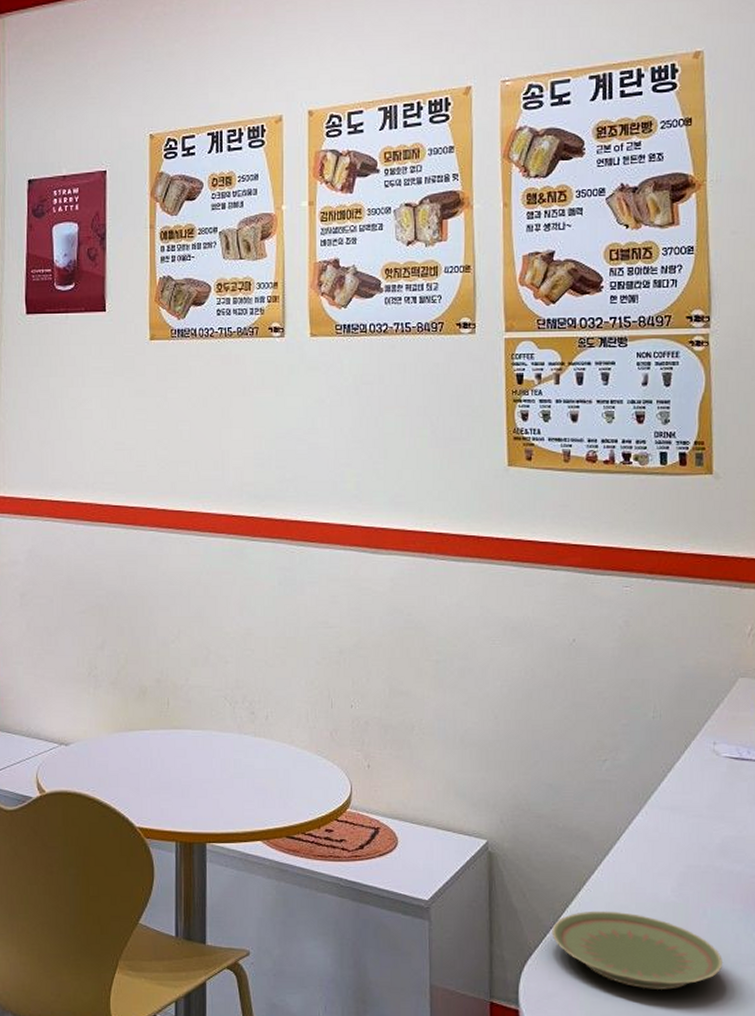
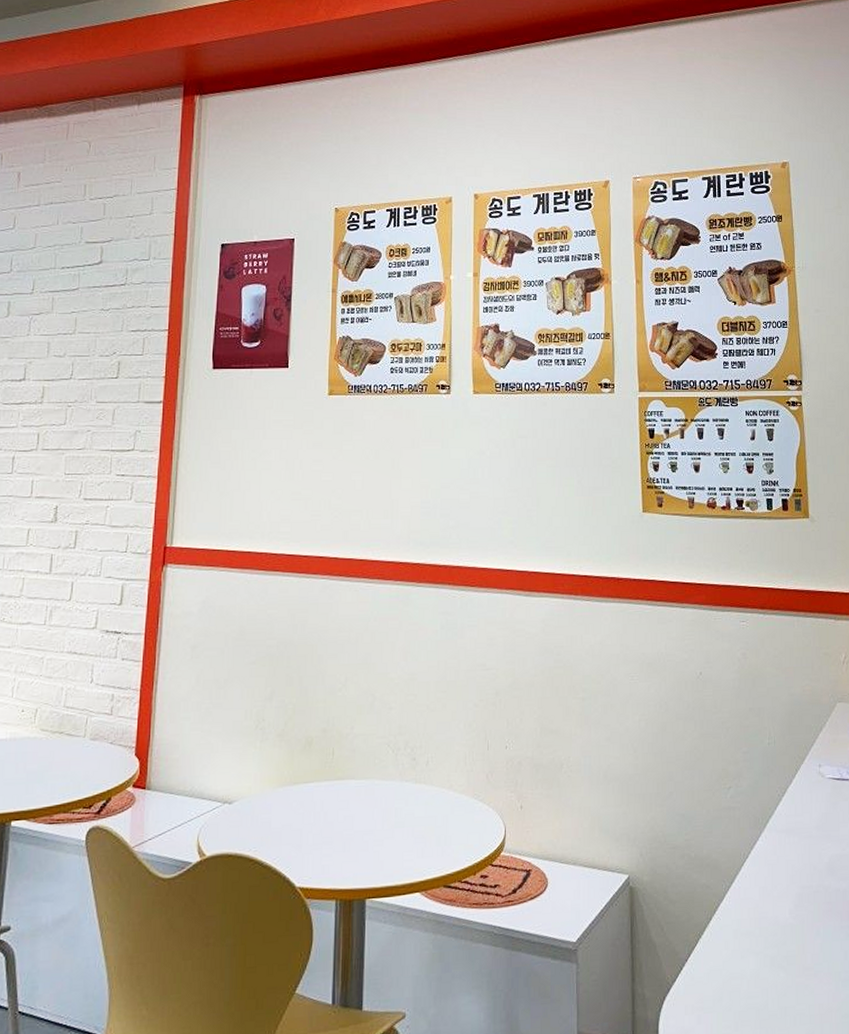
plate: present [552,911,724,990] -> none [687,938,835,1016]

